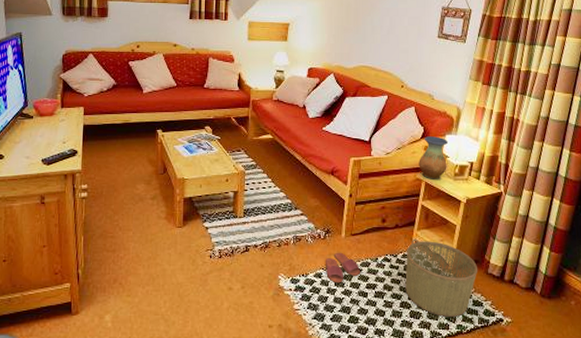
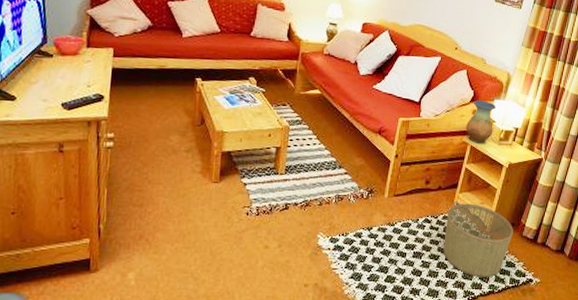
slippers: present [326,252,360,284] -> none [366,212,401,244]

